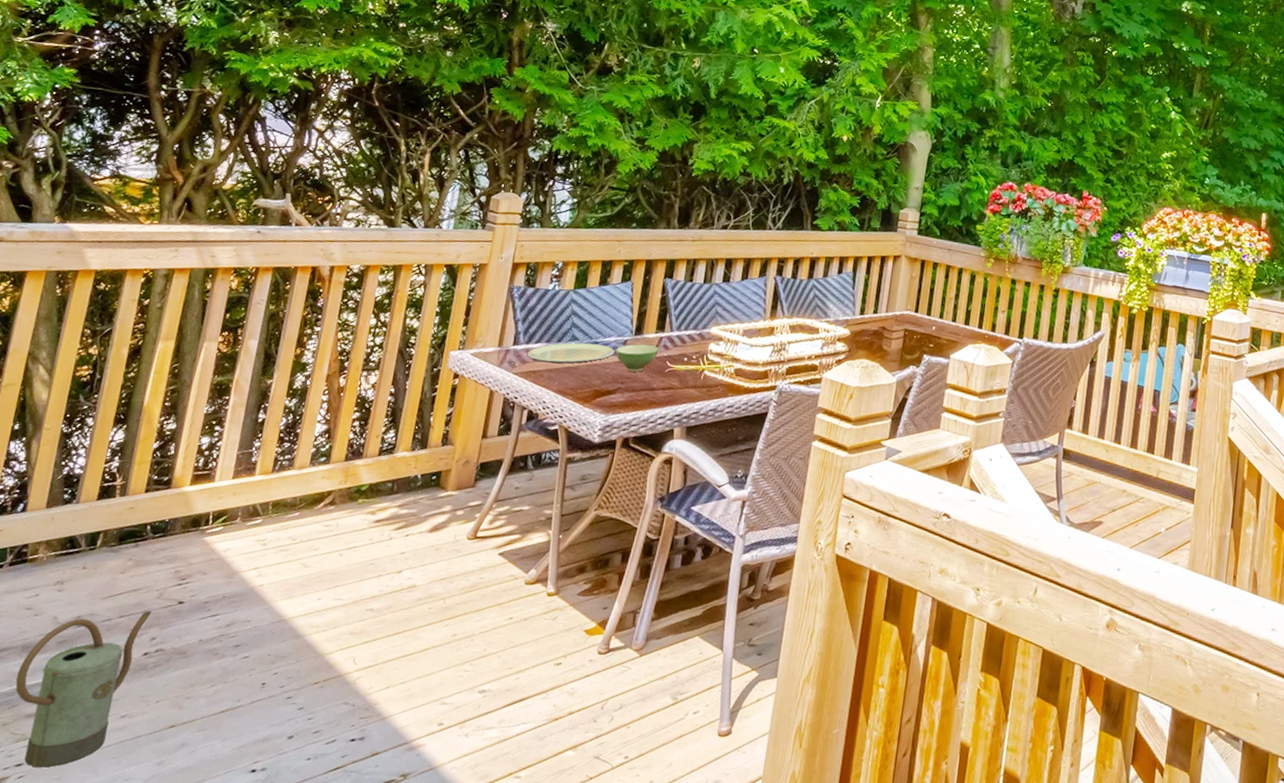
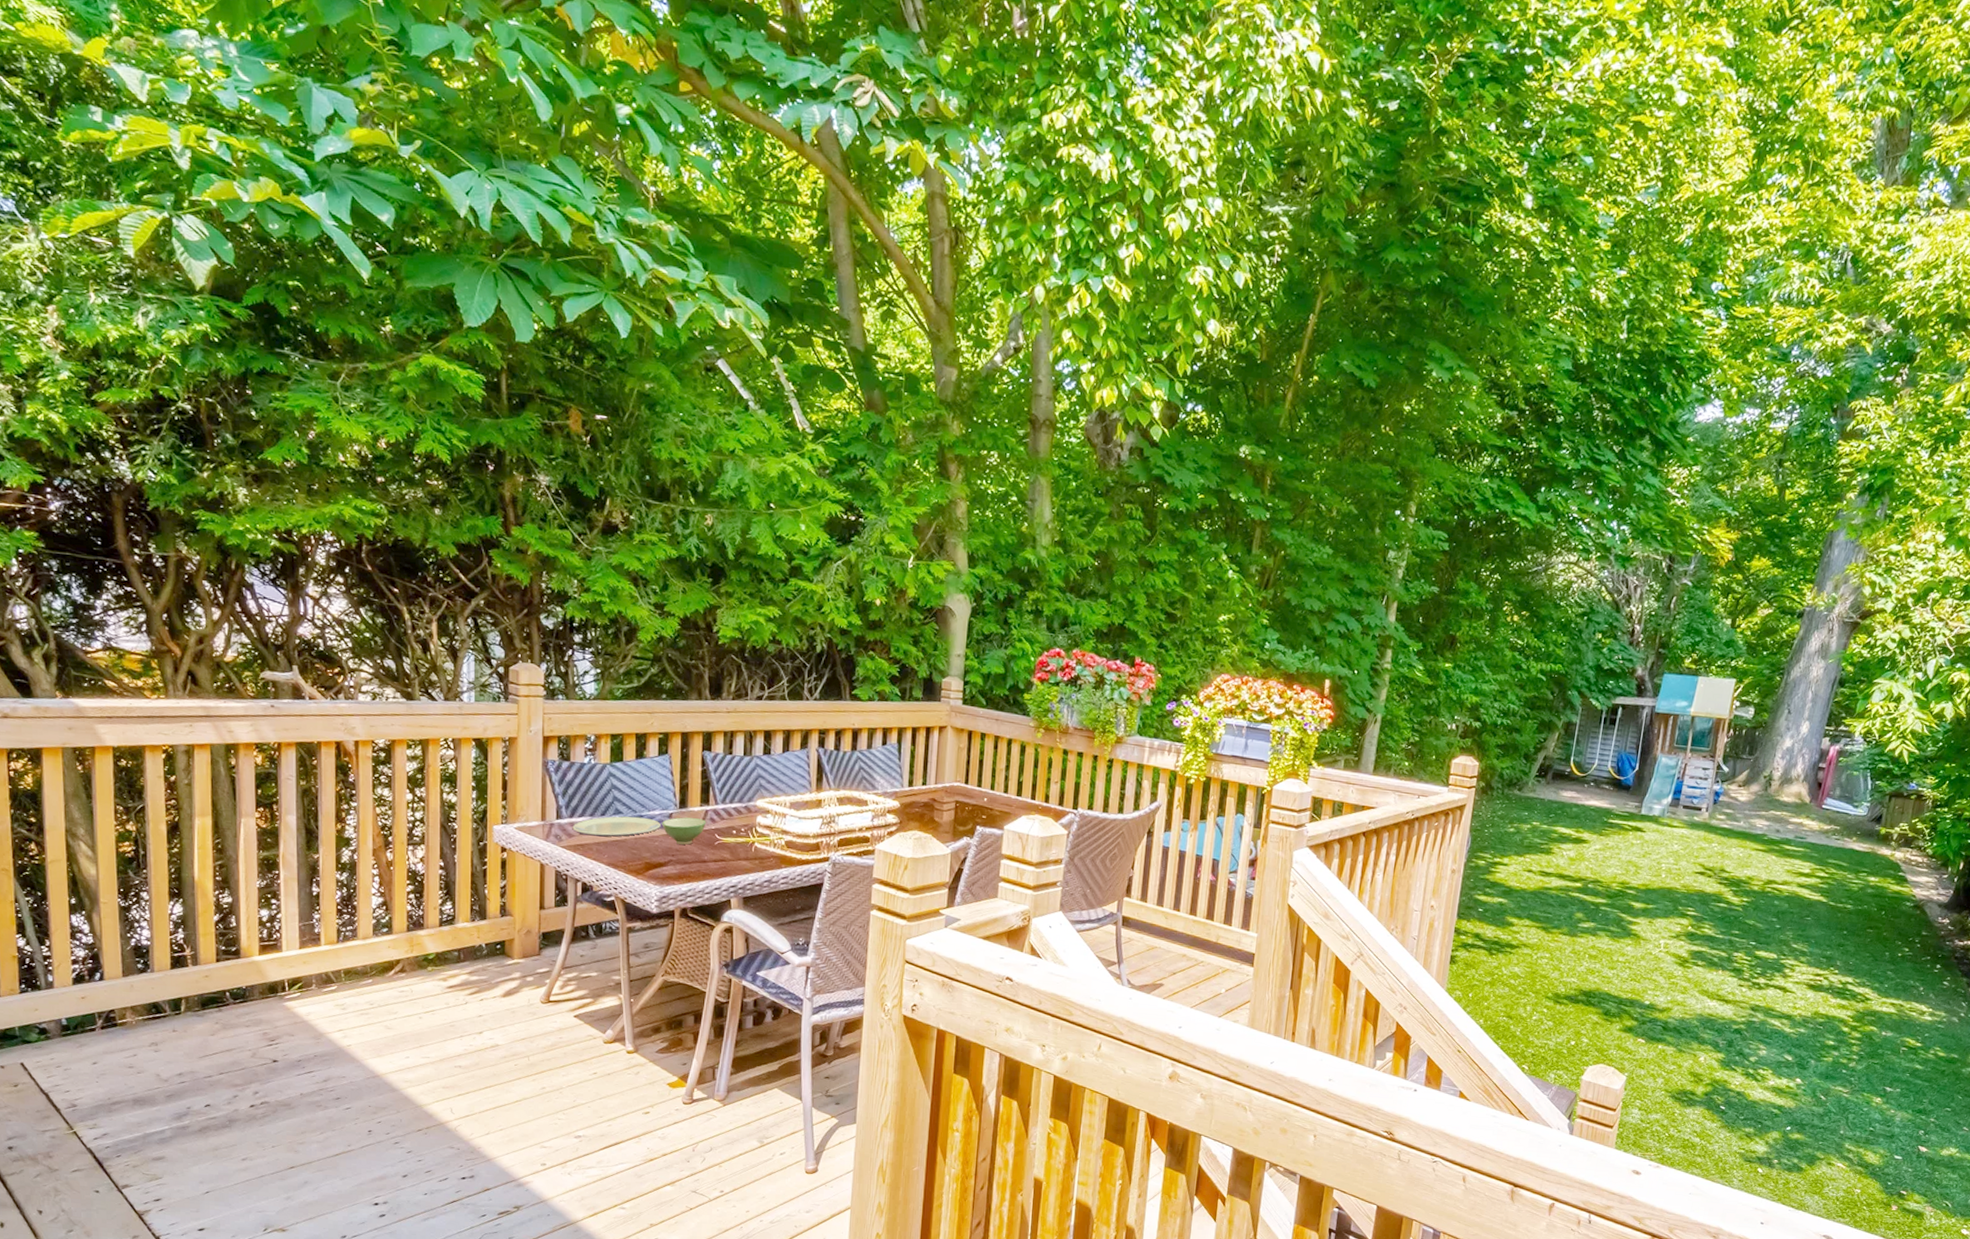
watering can: present [15,610,152,768] -> none [135,1068,250,1202]

